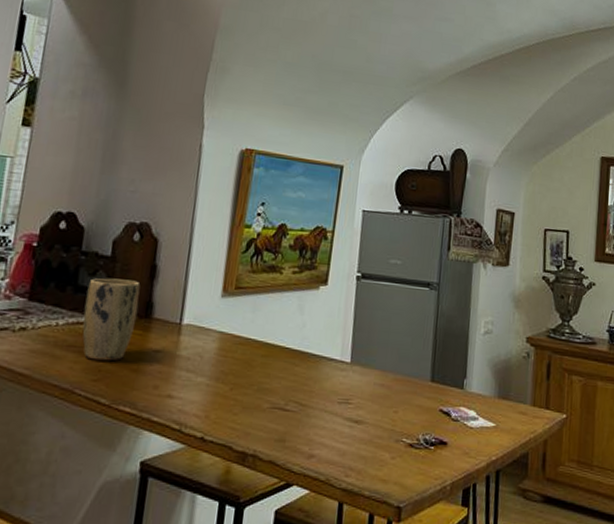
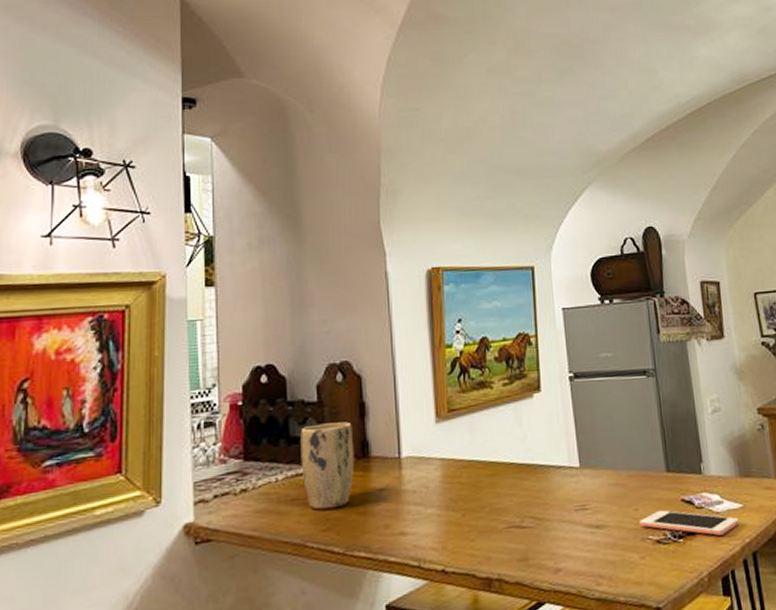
cell phone: none [397,416,490,449] -> present [640,510,740,536]

